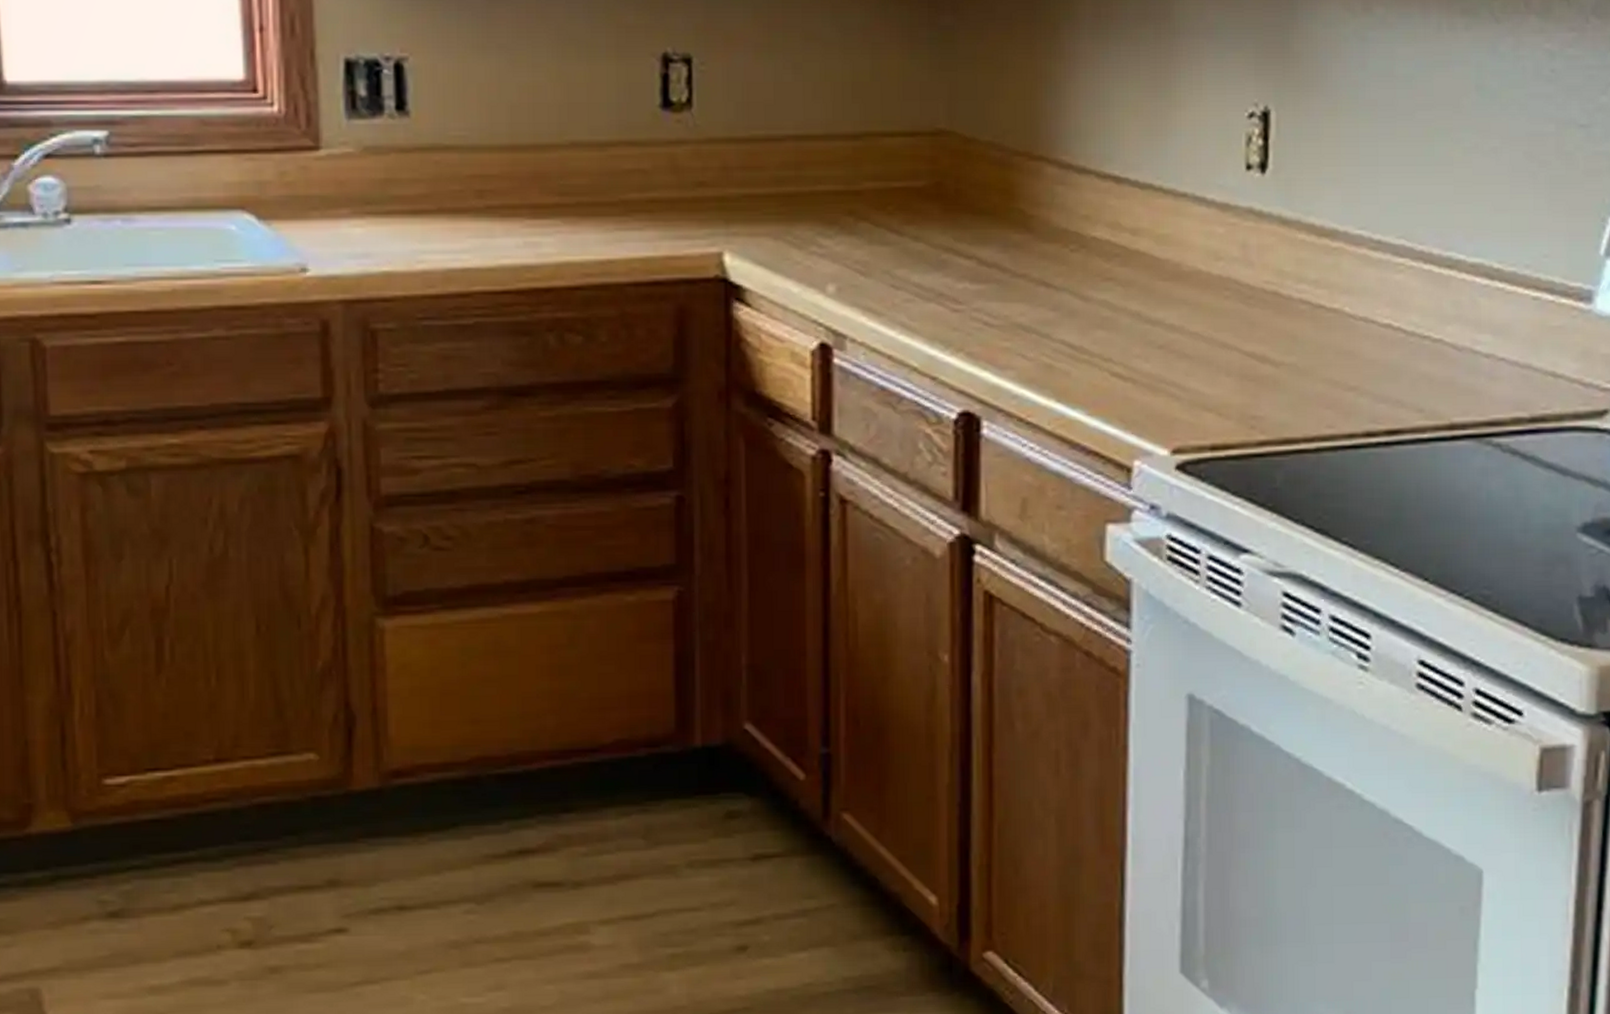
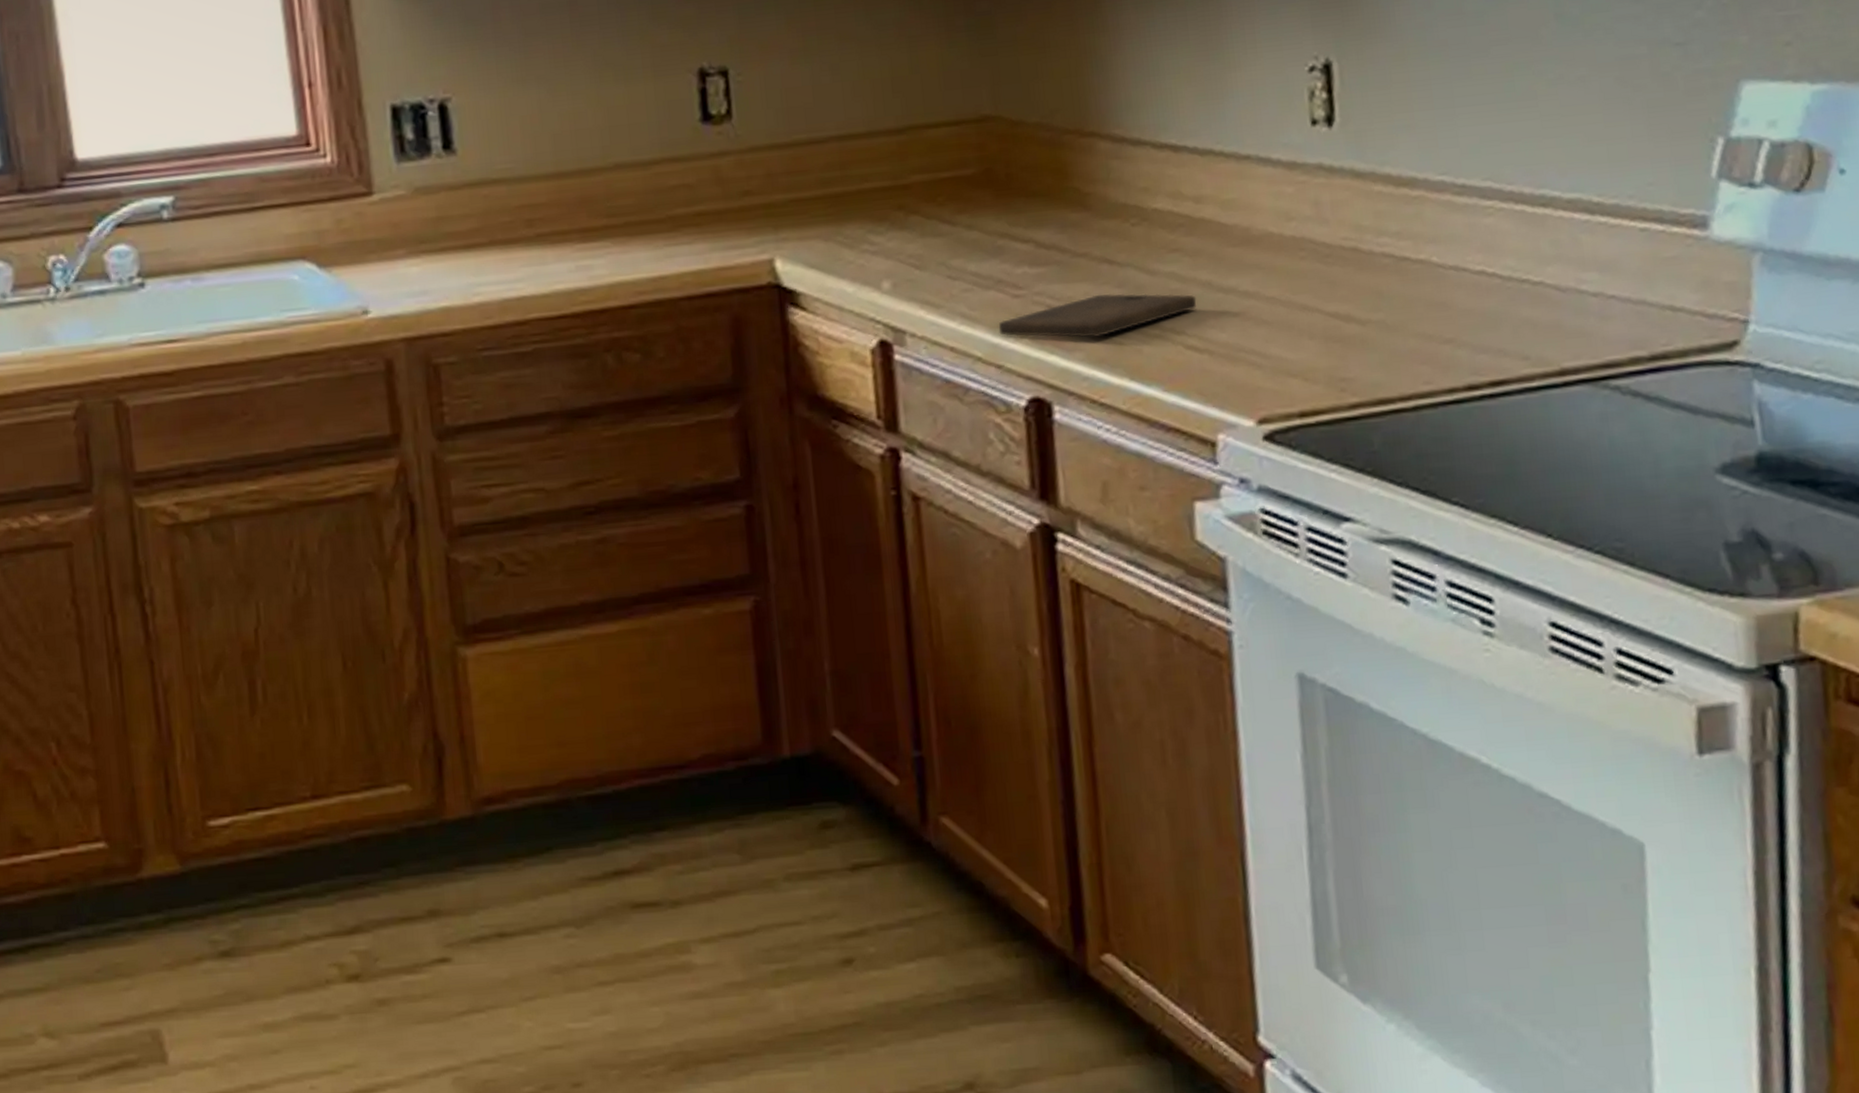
cutting board: none [936,315,1125,357] -> present [998,293,1197,338]

